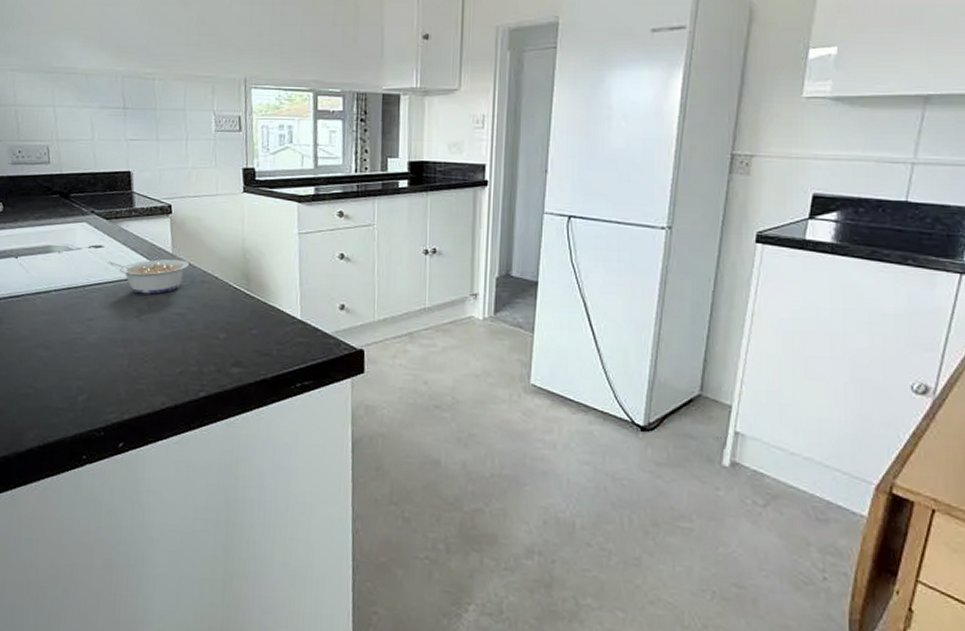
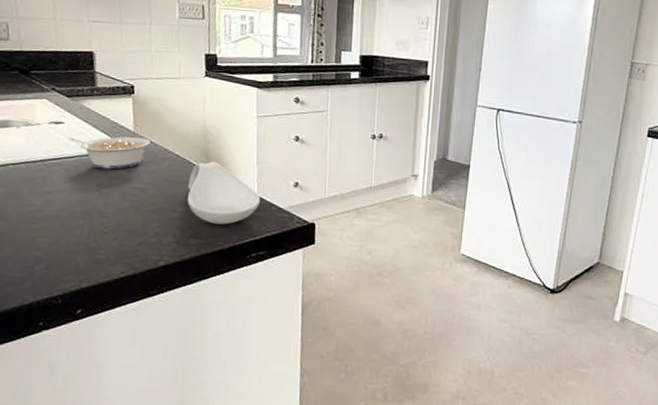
spoon rest: none [227,283,305,352] -> present [187,161,261,225]

